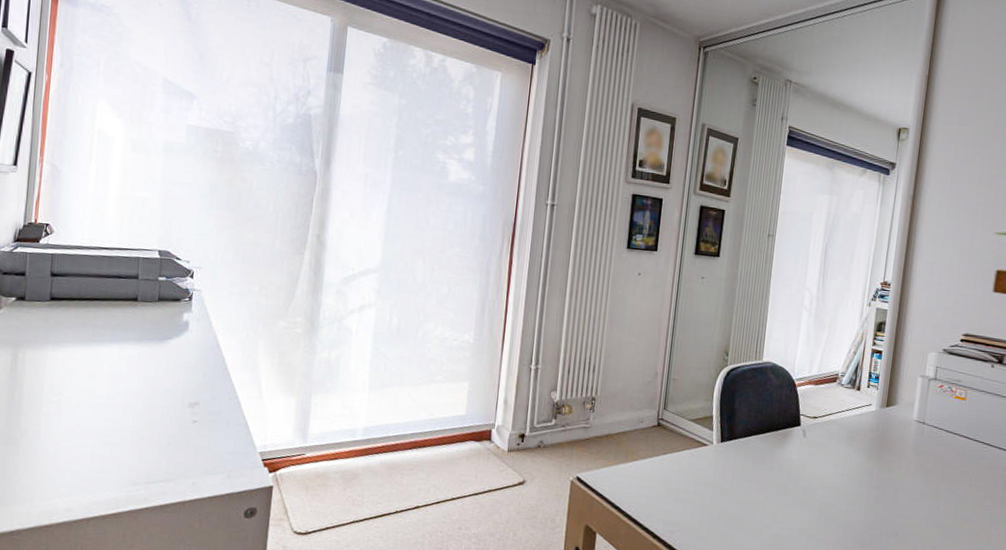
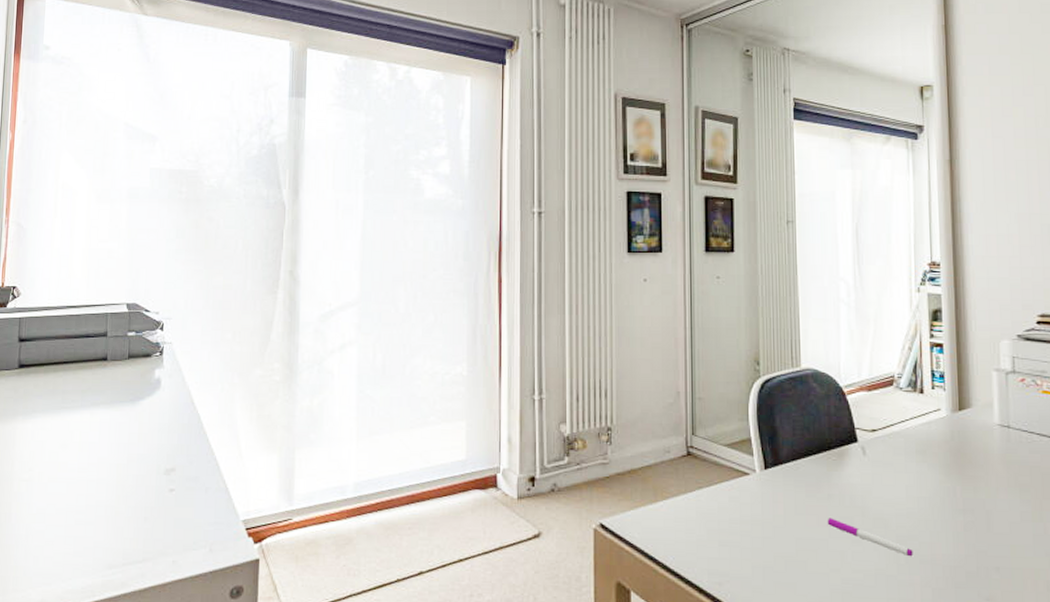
pen: none [766,485,832,521] -> present [827,518,913,557]

